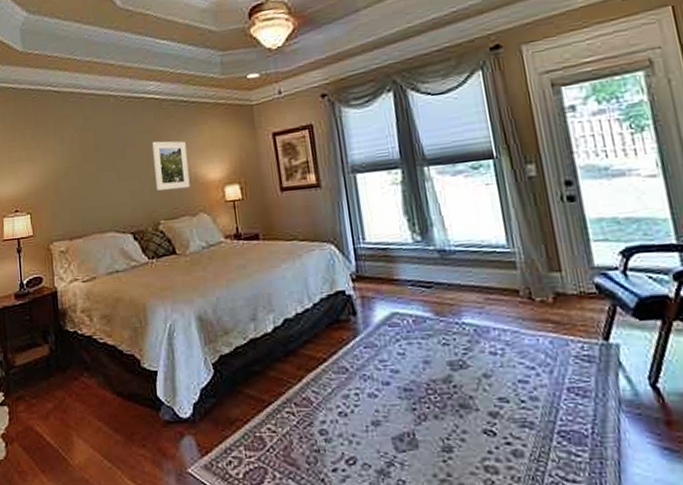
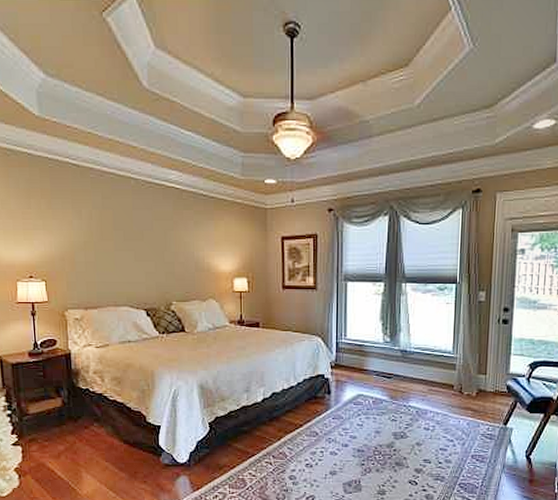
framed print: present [152,141,190,191] -> none [170,228,203,276]

